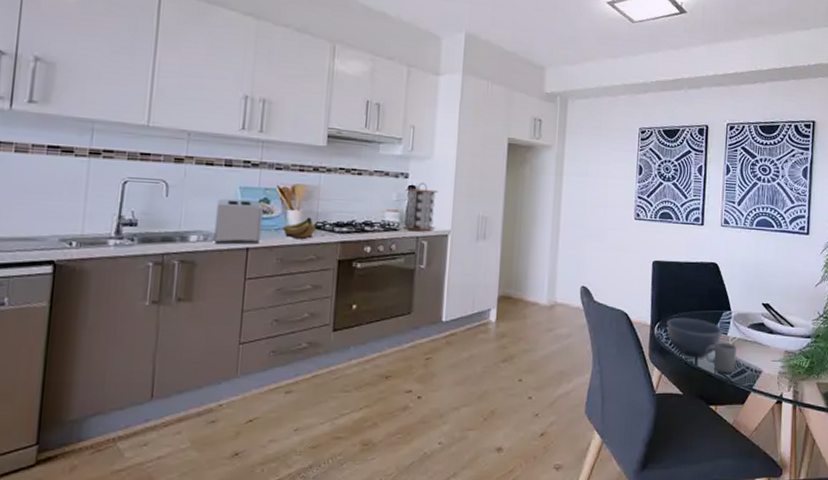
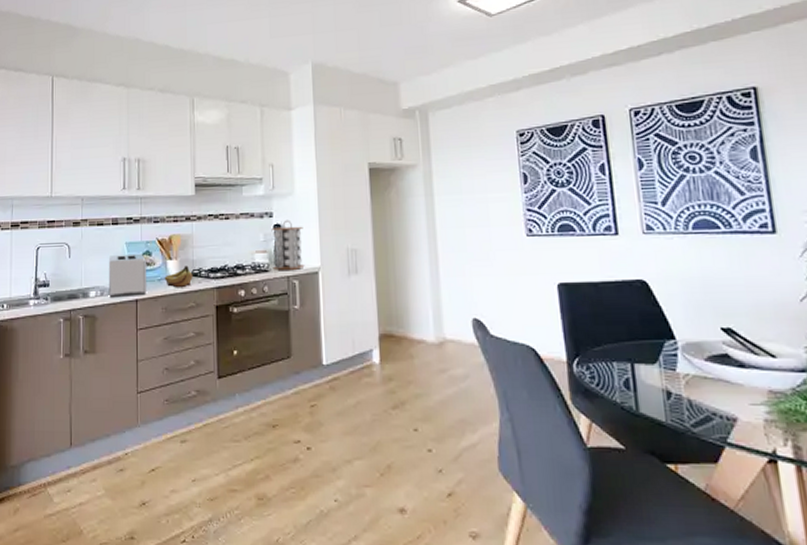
bowl: present [667,317,723,358] -> none [588,350,668,402]
cup: present [705,342,737,374] -> none [648,380,696,422]

